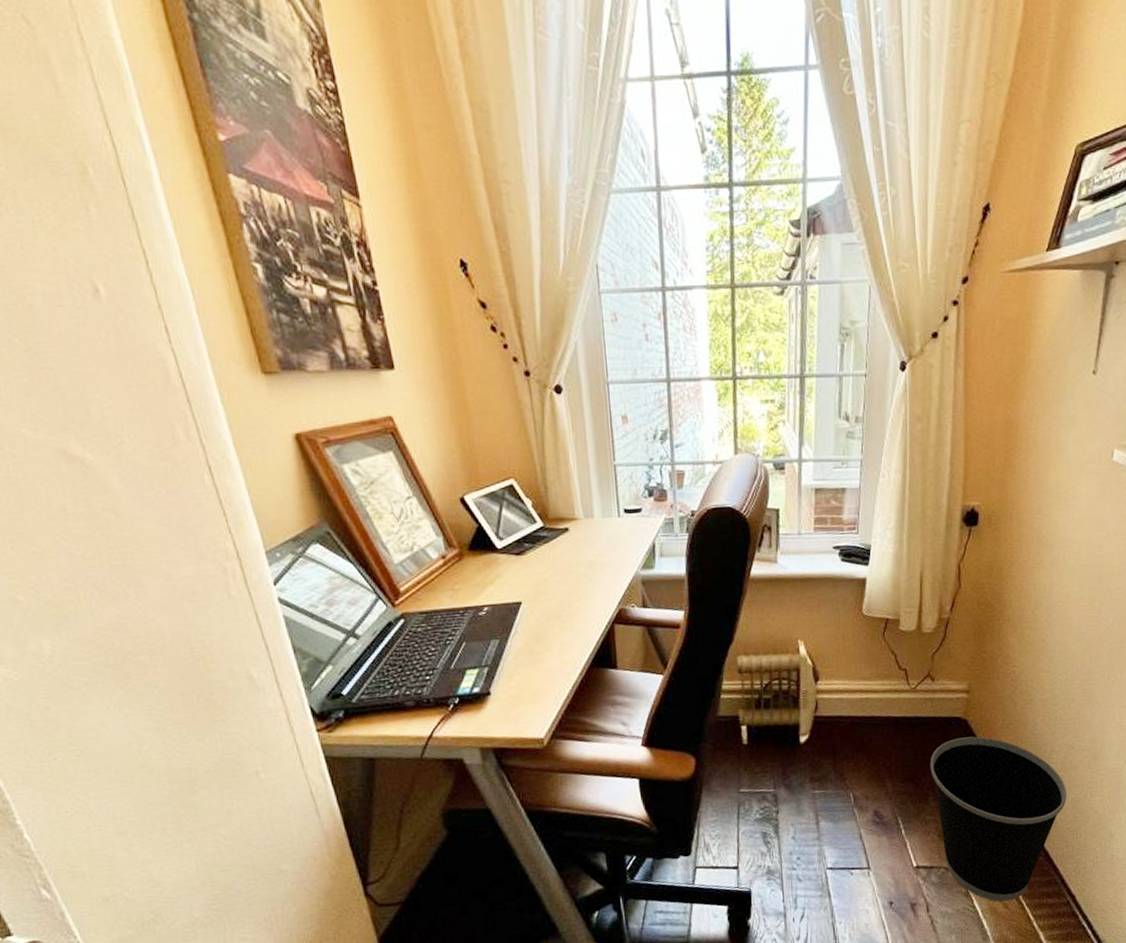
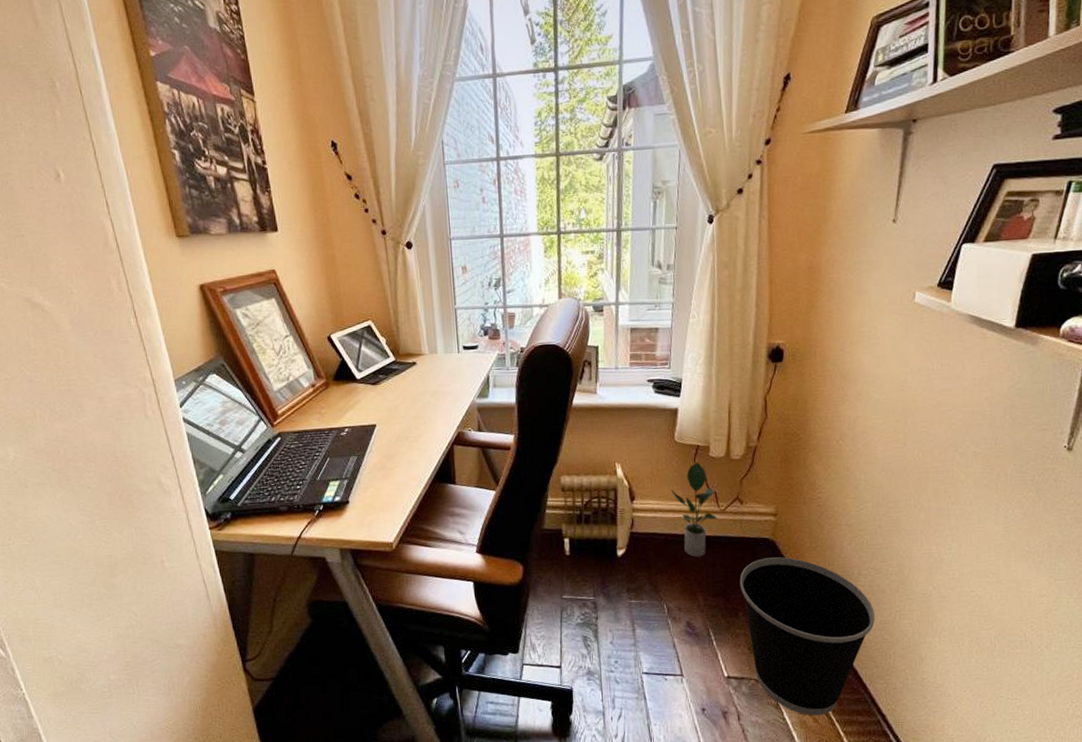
potted plant: none [857,636,908,741] -> present [670,462,718,557]

